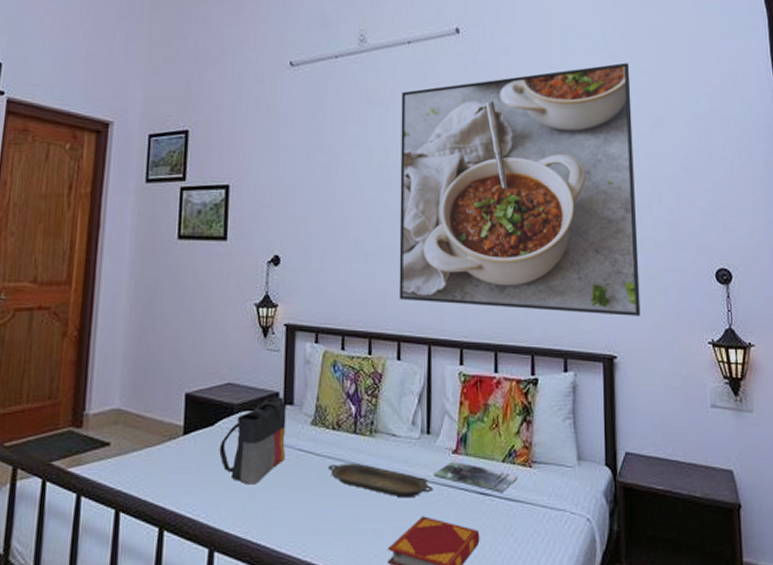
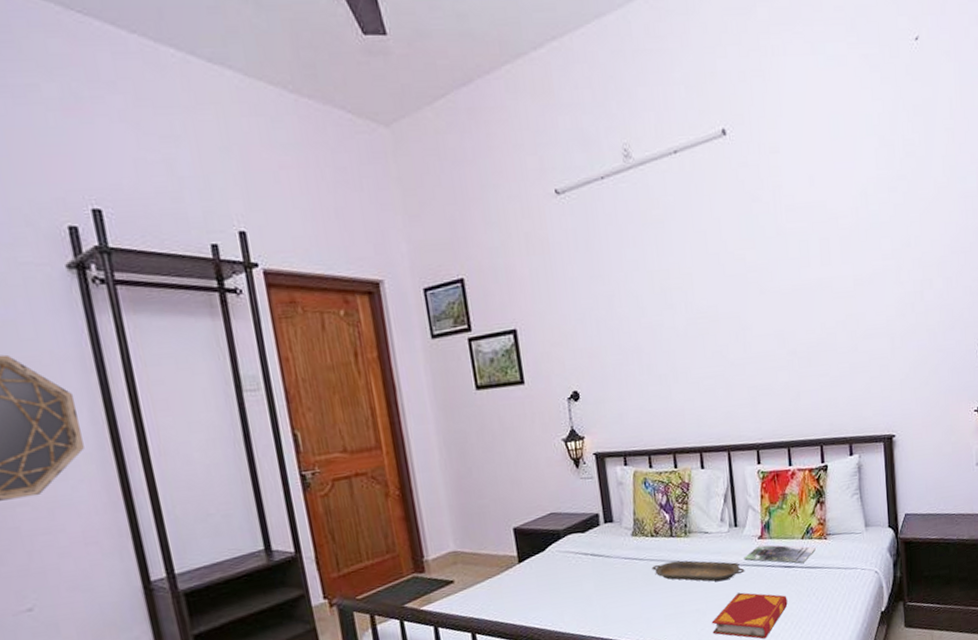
tote bag: present [219,397,287,485] -> none [553,517,614,594]
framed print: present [399,62,641,316] -> none [674,146,915,415]

